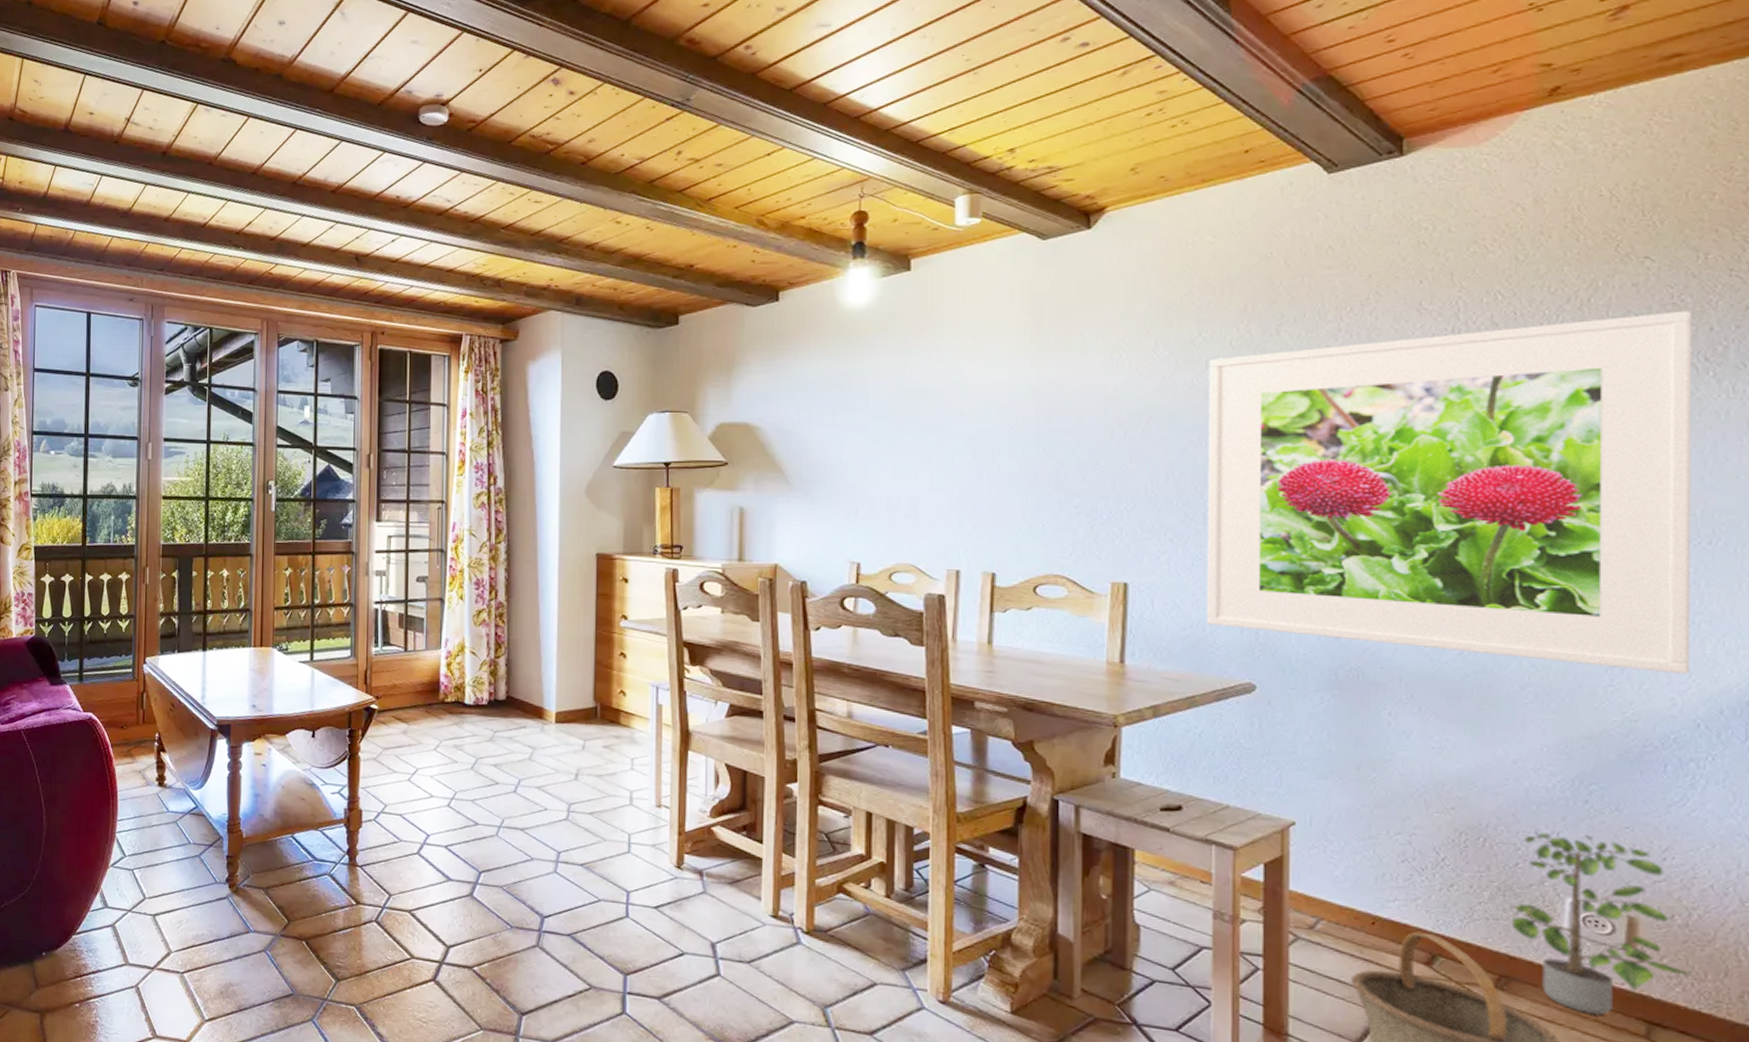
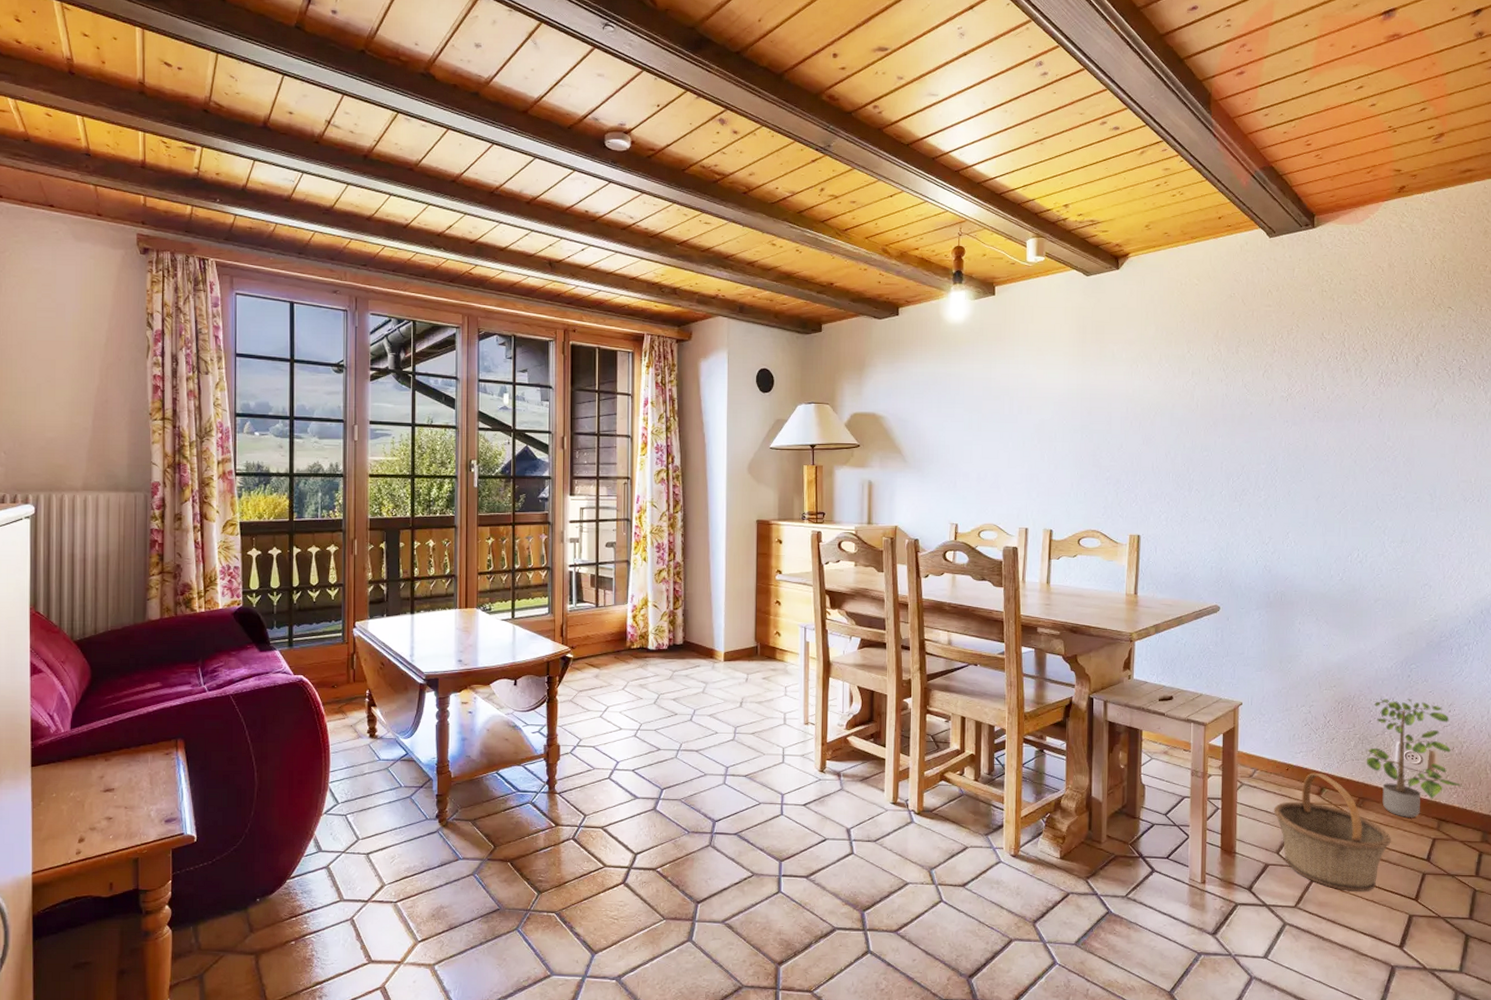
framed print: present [1206,311,1693,675] -> none [1189,344,1473,589]

